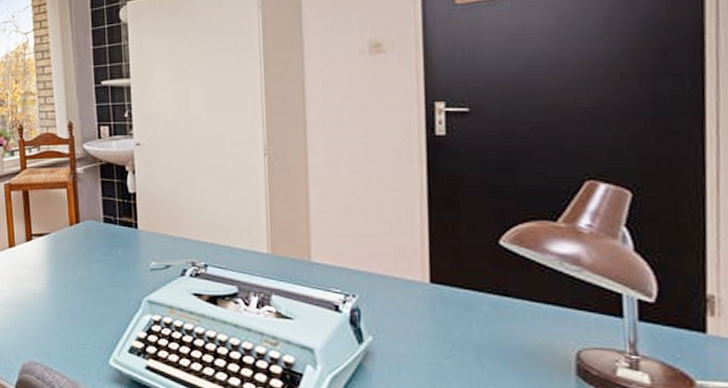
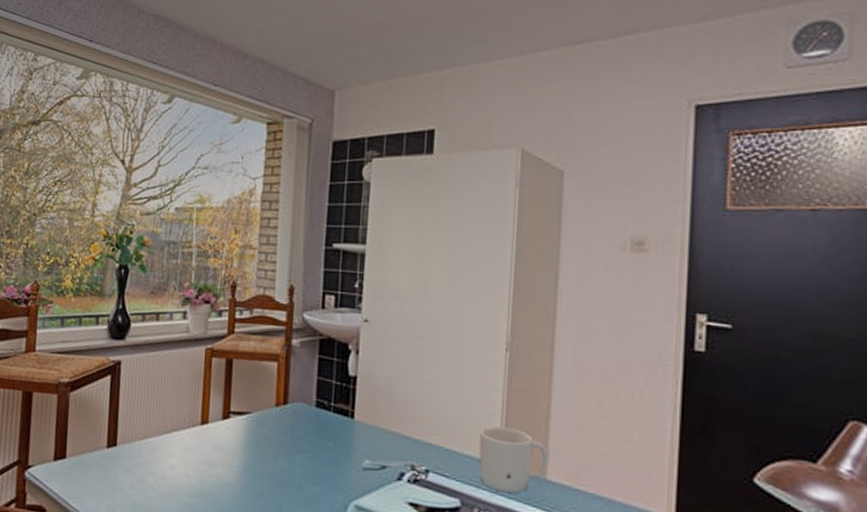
mug: none [249,221,313,277] -> present [478,426,550,494]

